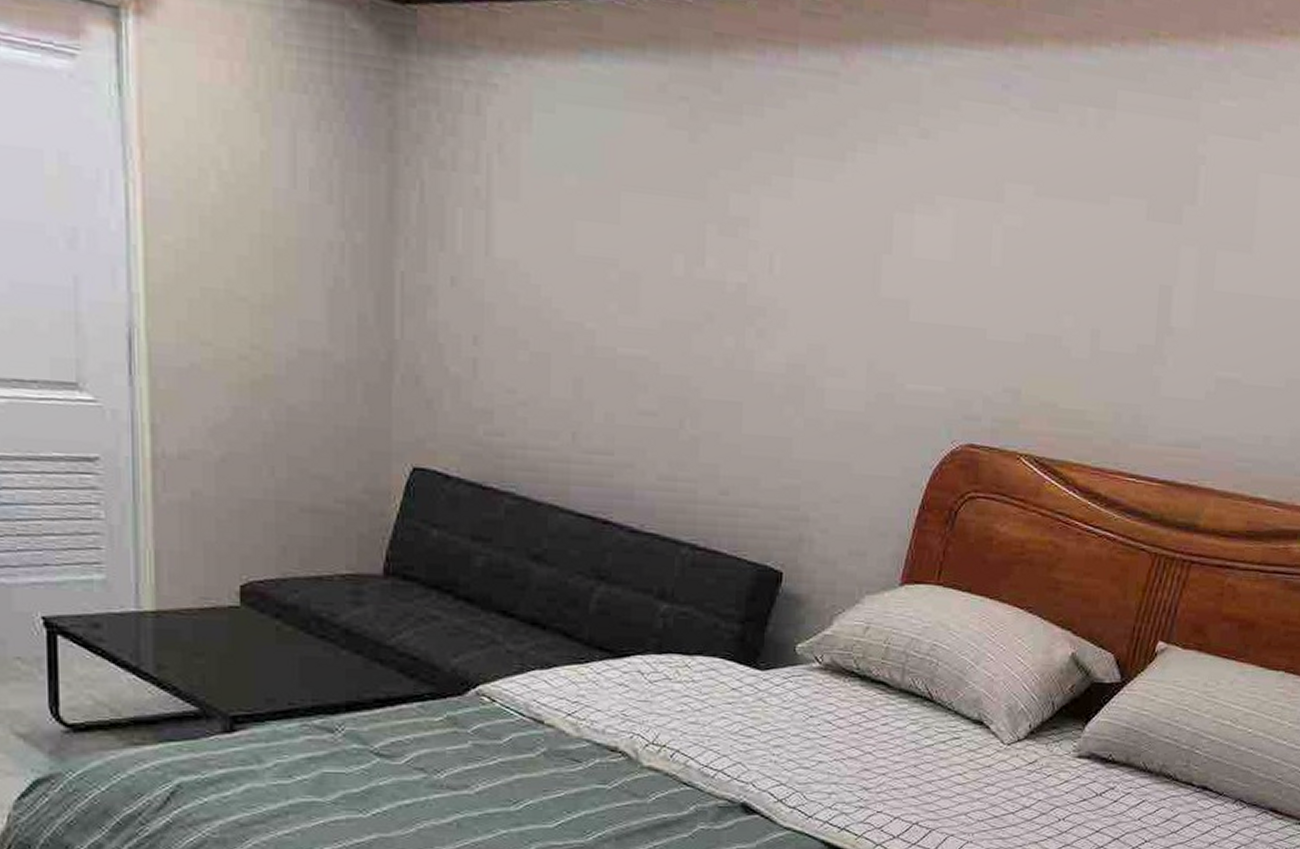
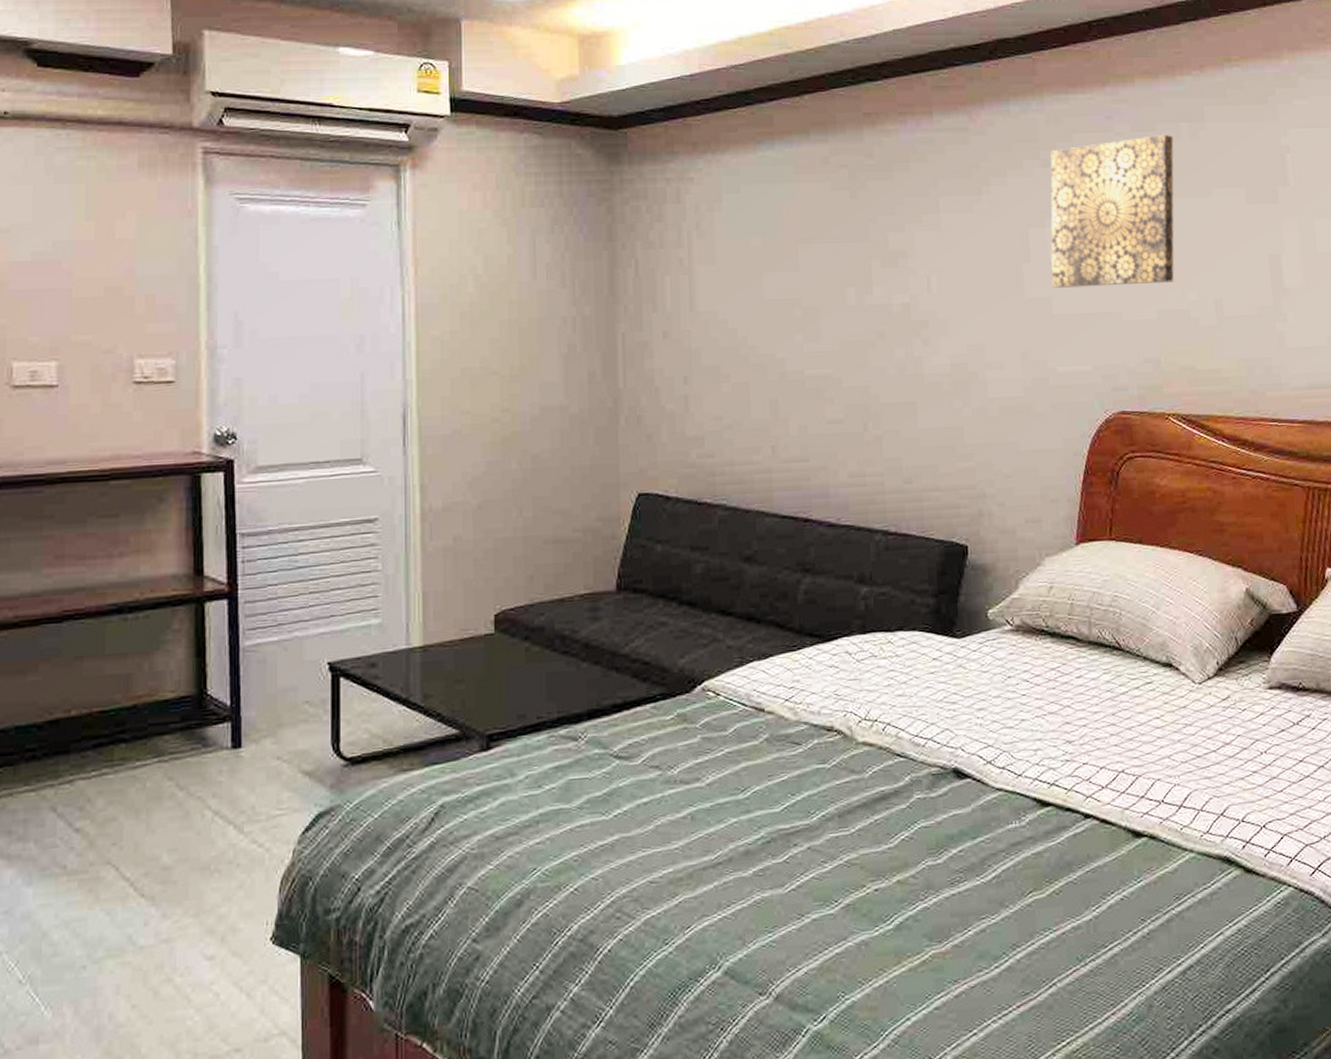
wall art: none [913,117,1077,302] -> present [1050,134,1174,288]

